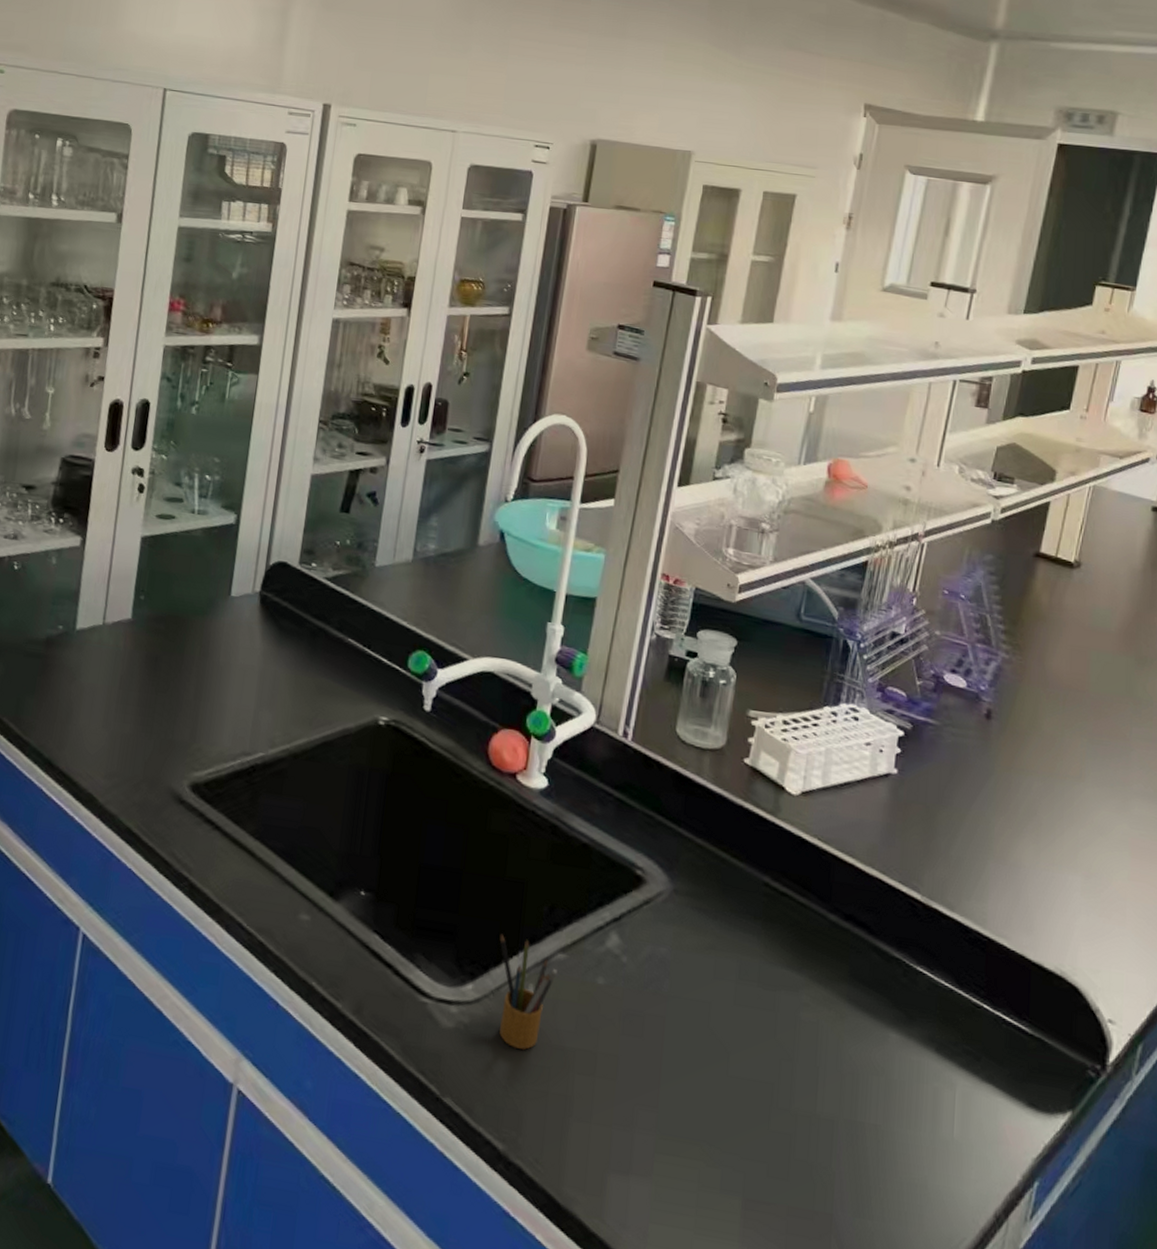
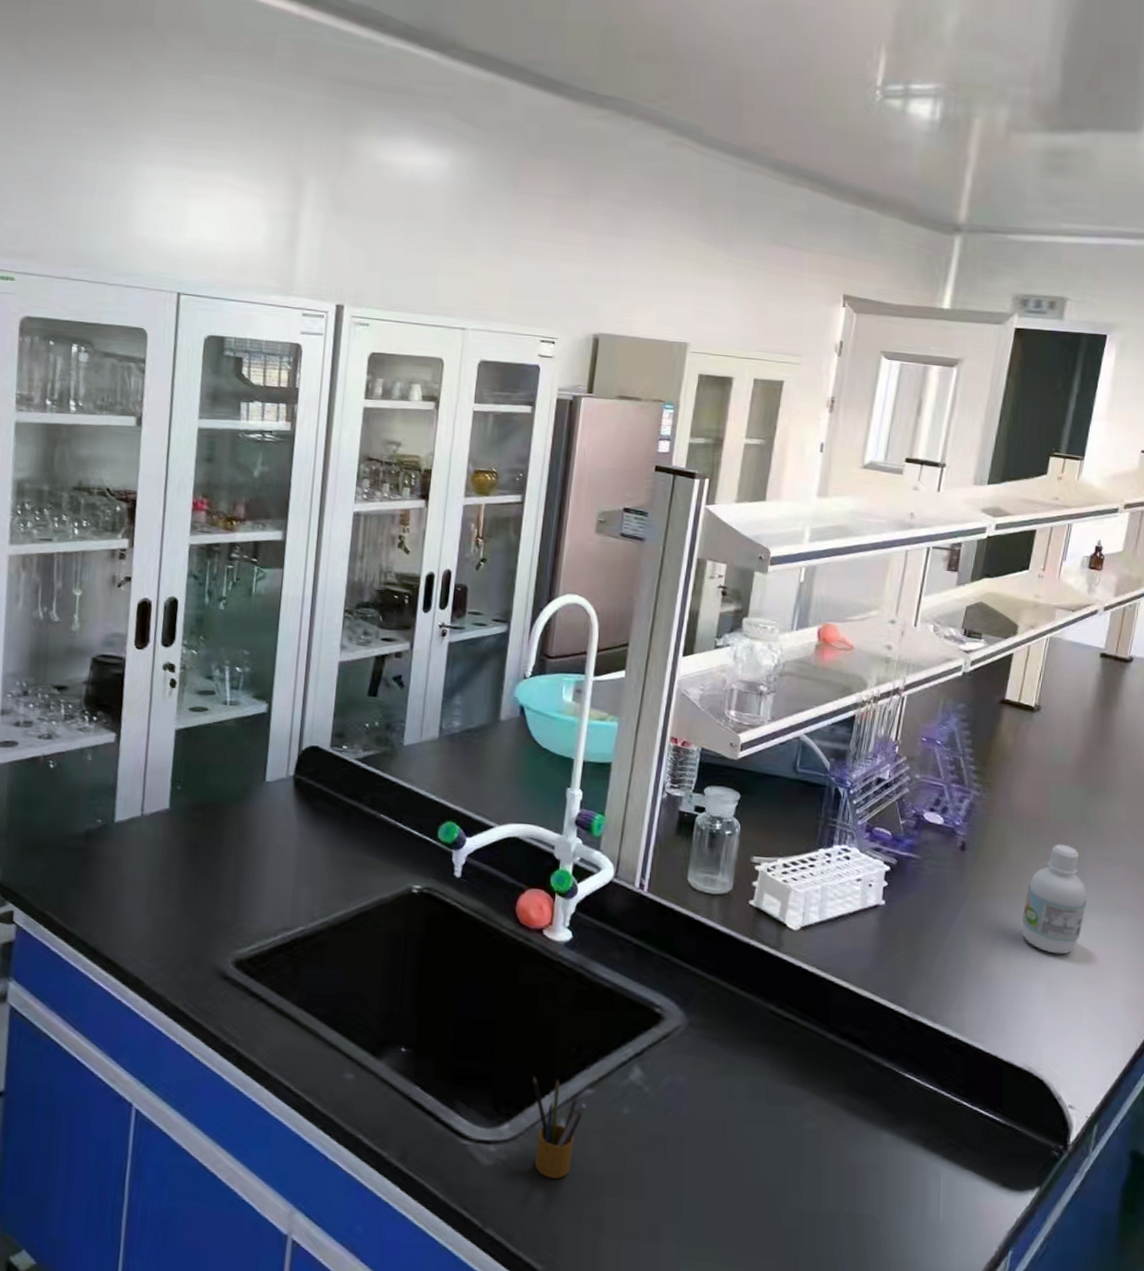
bottle: none [1055,719,1132,845] -> present [1021,844,1086,954]

